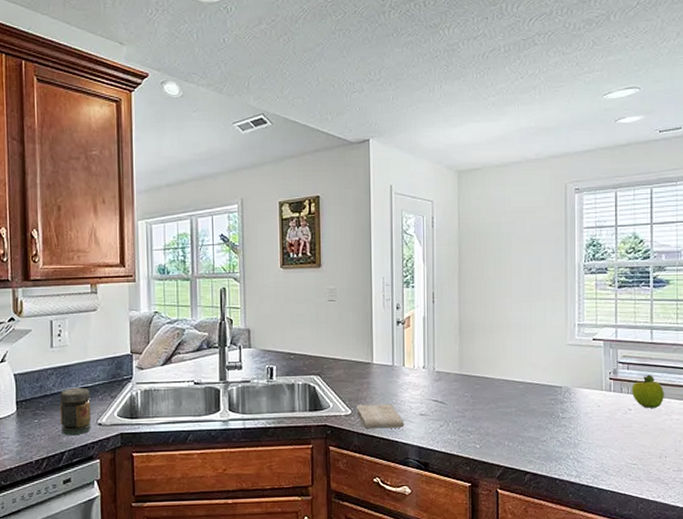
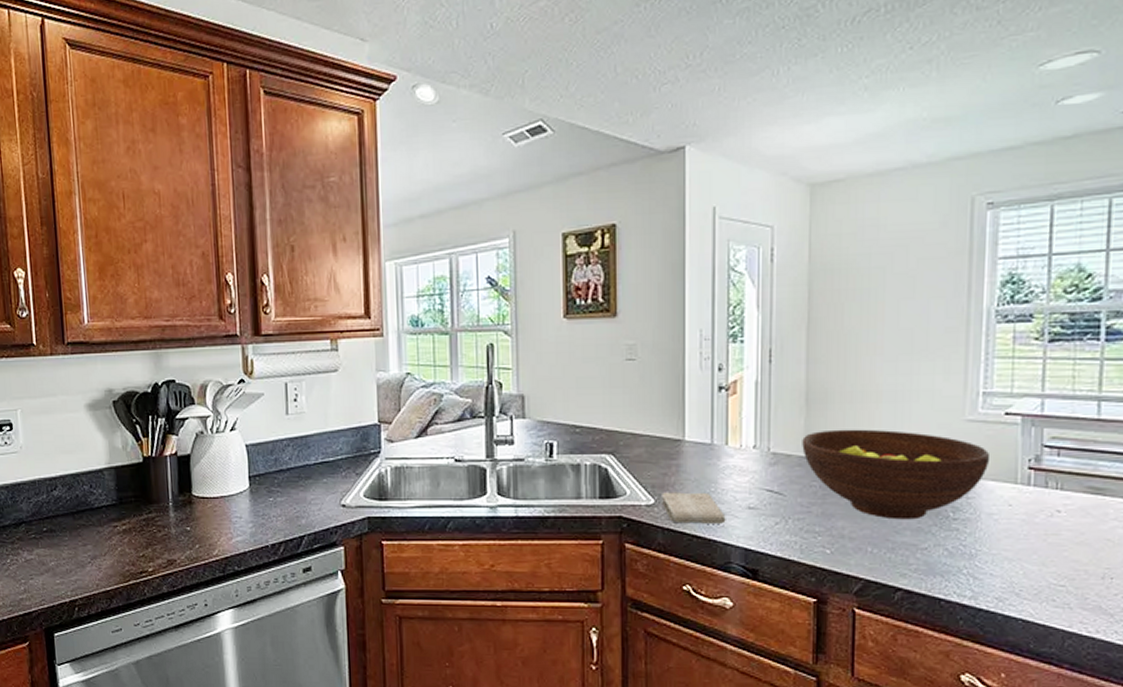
jar: present [59,387,91,436] -> none [297,461,334,518]
fruit bowl: none [457,352,585,420] -> present [802,429,991,520]
fruit: present [631,375,664,408] -> none [1062,464,1115,510]

